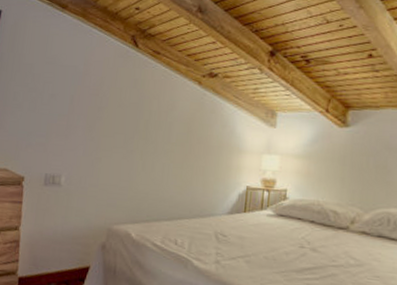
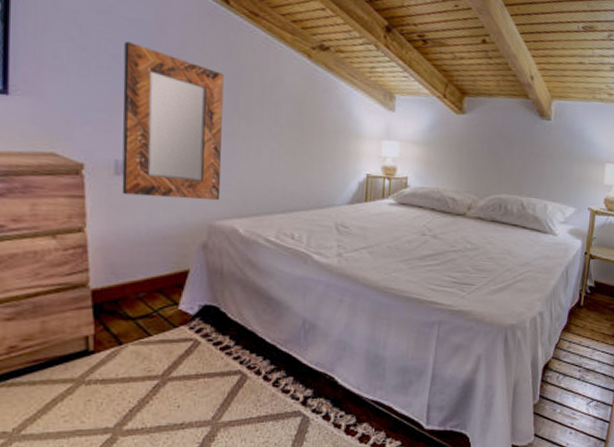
home mirror: none [47,83,130,208] -> present [122,42,224,201]

